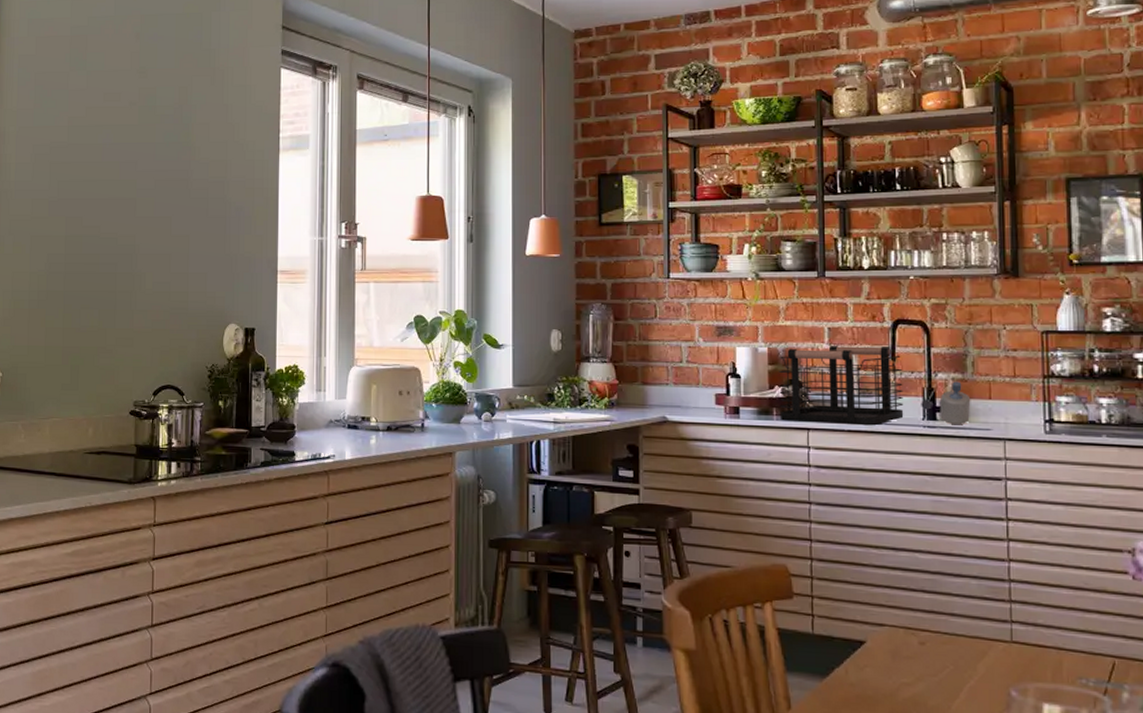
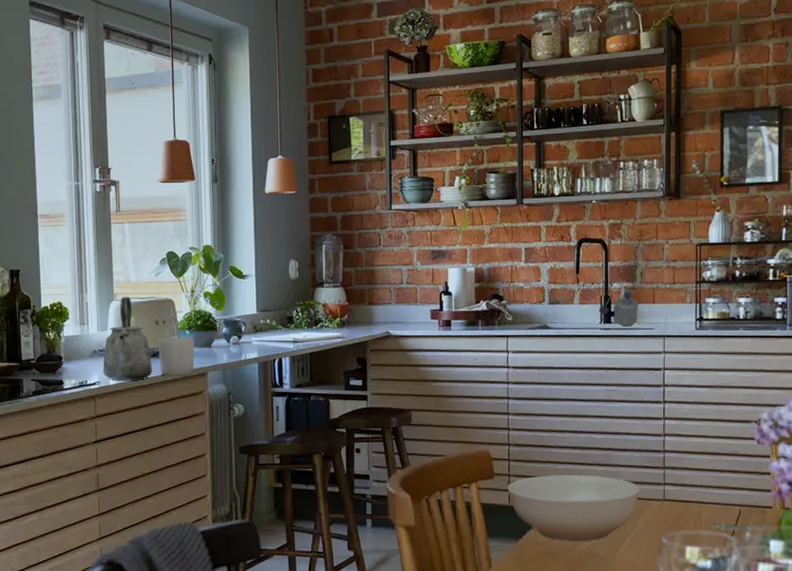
kettle: none [338,362,393,456] -> present [103,296,152,381]
mug: none [401,410,441,455] -> present [158,337,195,377]
dish rack: present [779,346,904,426] -> none [484,262,585,331]
bowl: none [810,599,980,687] -> present [508,474,640,542]

